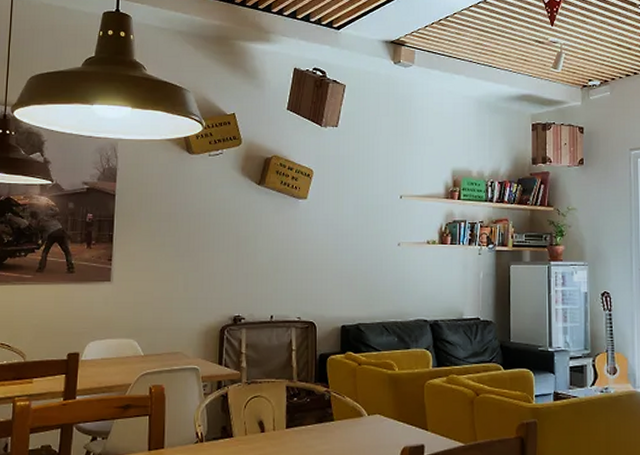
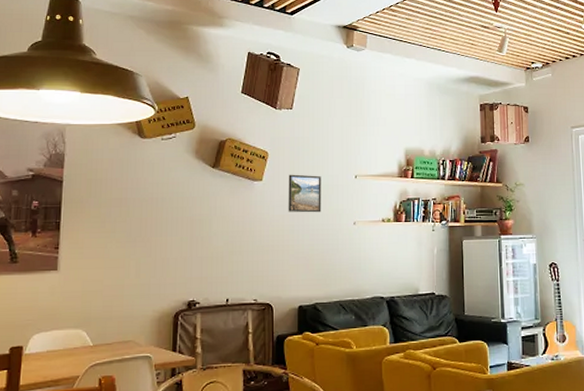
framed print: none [332,193,366,233] -> present [288,174,322,213]

